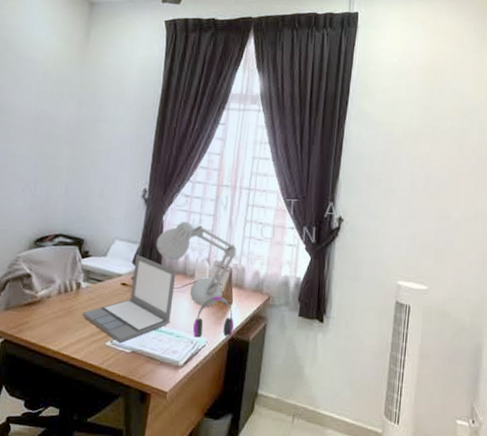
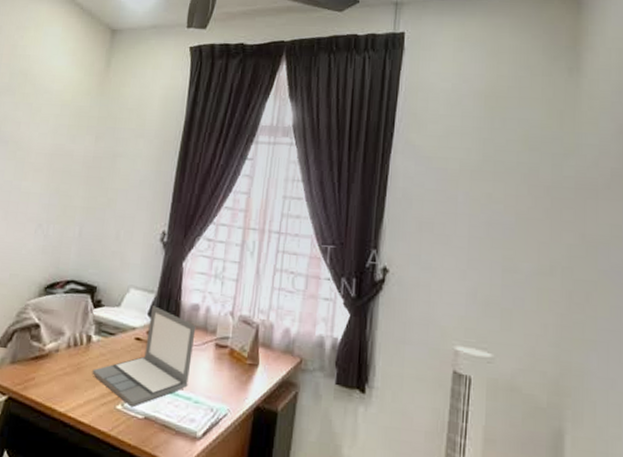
desk lamp: present [156,221,237,307] -> none [174,268,264,369]
headphones: present [192,296,234,338] -> none [213,356,260,405]

